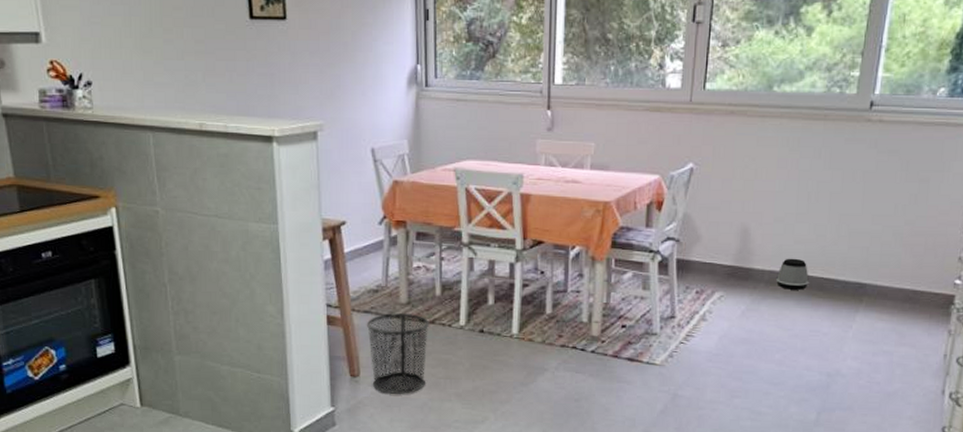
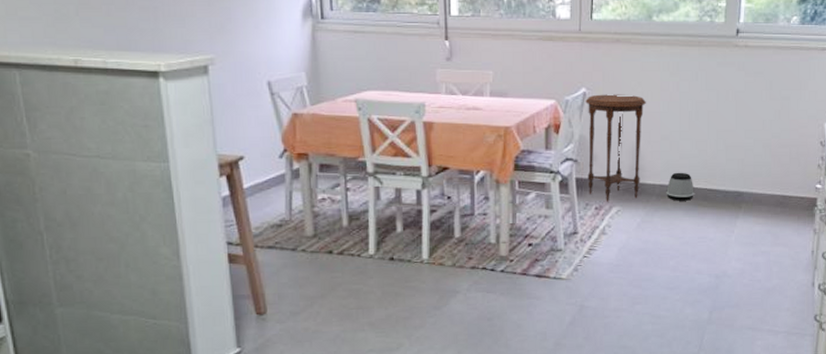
waste bin: present [366,312,430,395] -> none [271,245,338,330]
side table: none [689,170,760,286] -> present [585,94,646,202]

